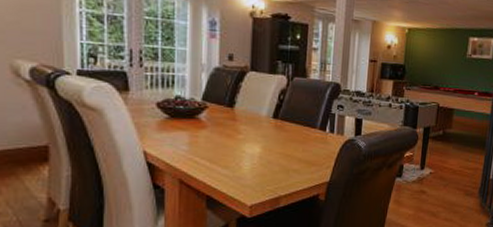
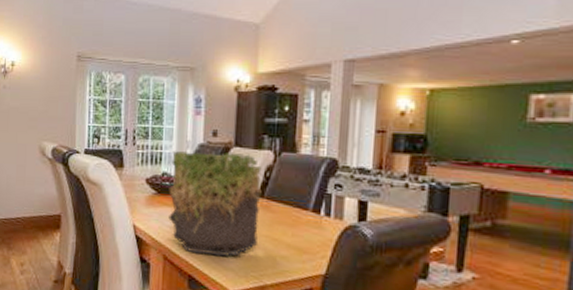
plant: none [183,74,276,175] -> present [168,151,262,257]

